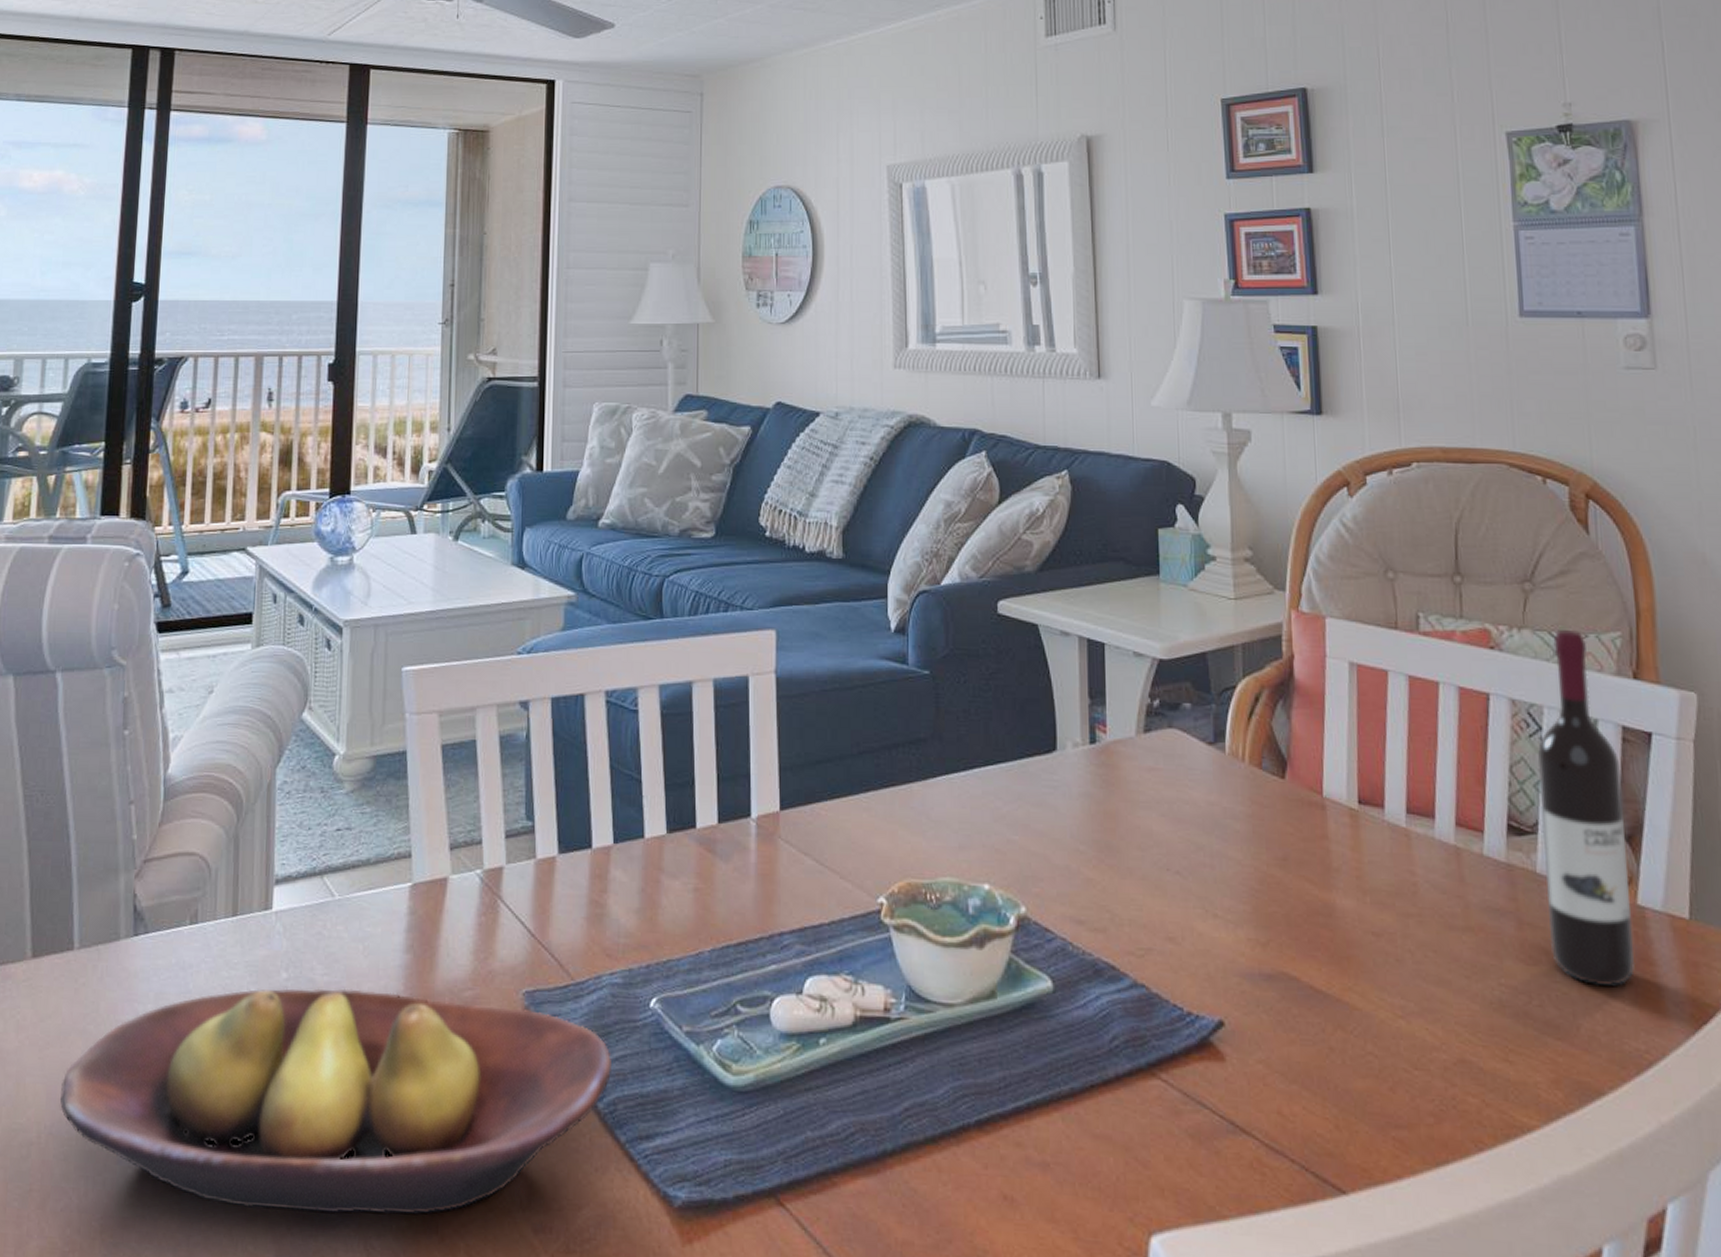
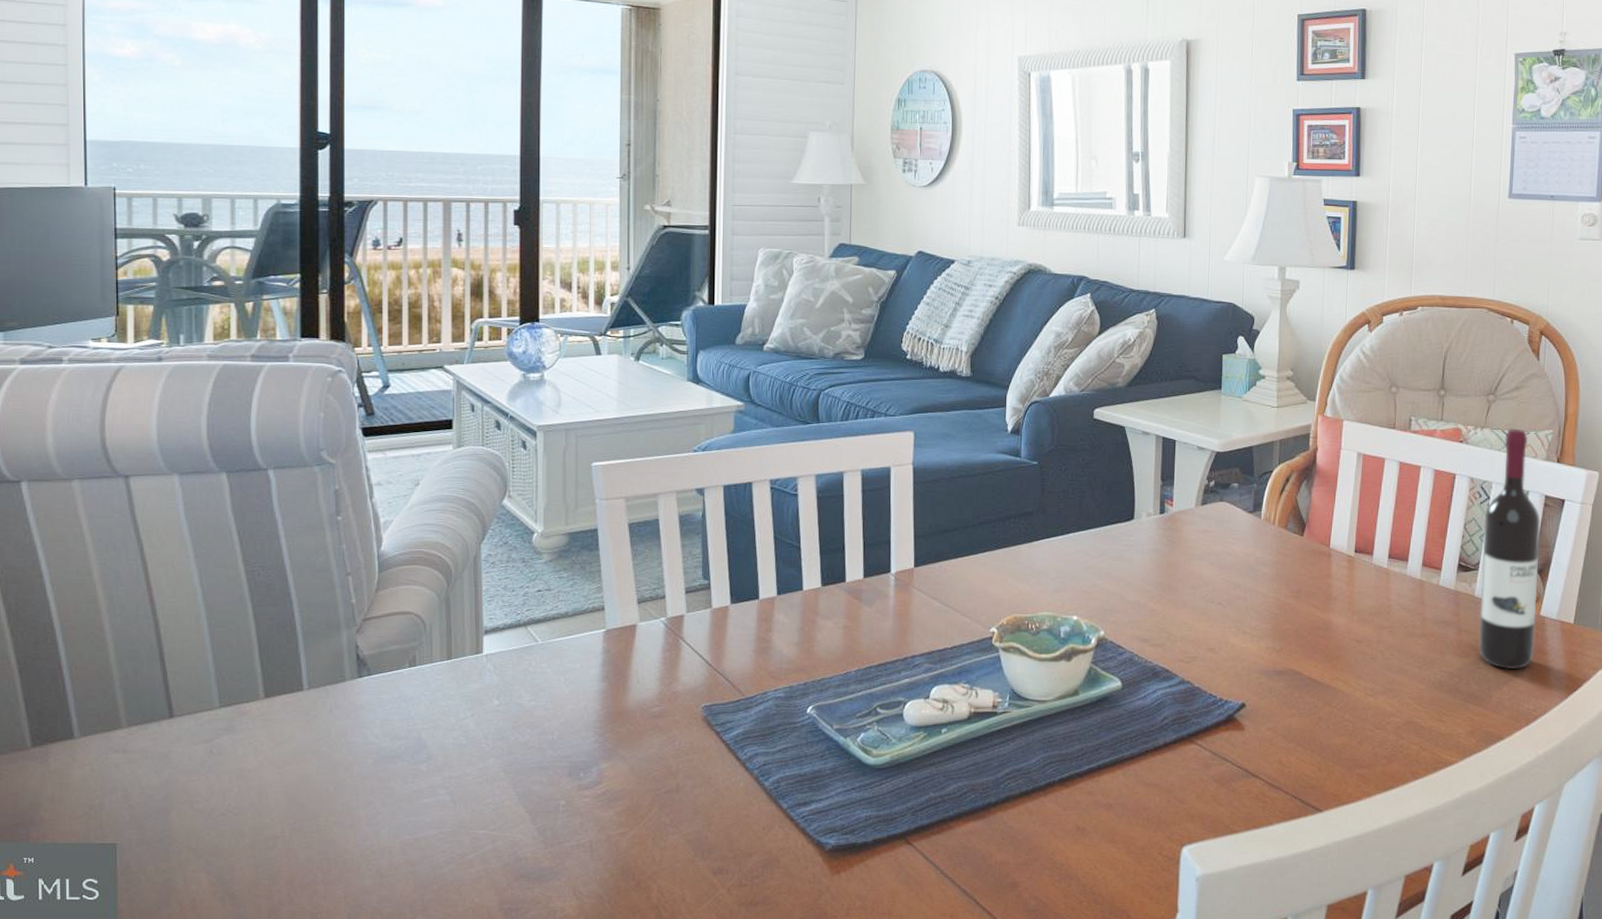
fruit bowl: present [60,988,613,1214] -> none [301,710,777,872]

